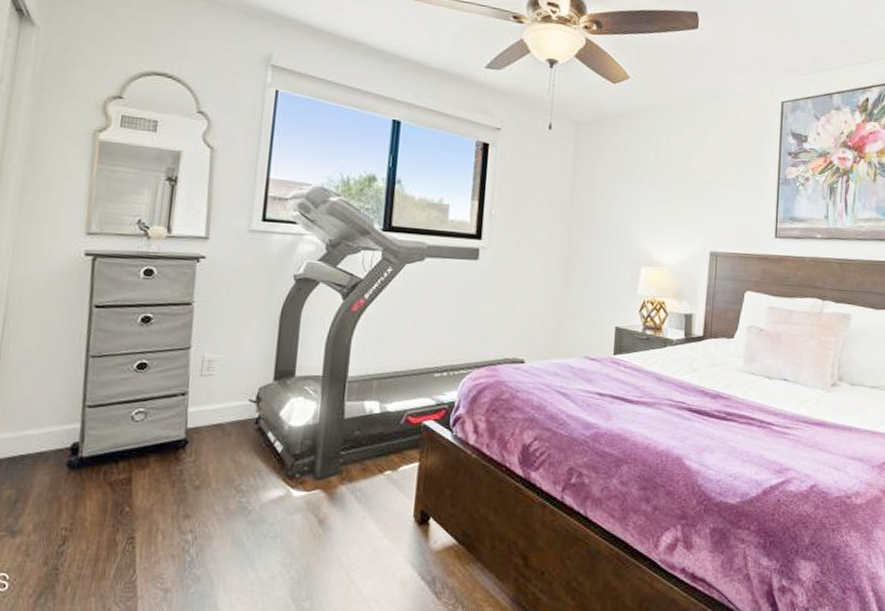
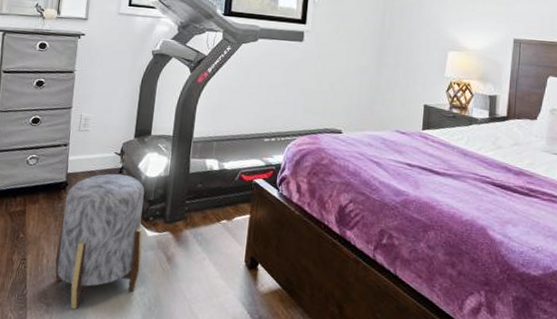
stool: none [173,425,289,592] -> present [55,173,145,309]

